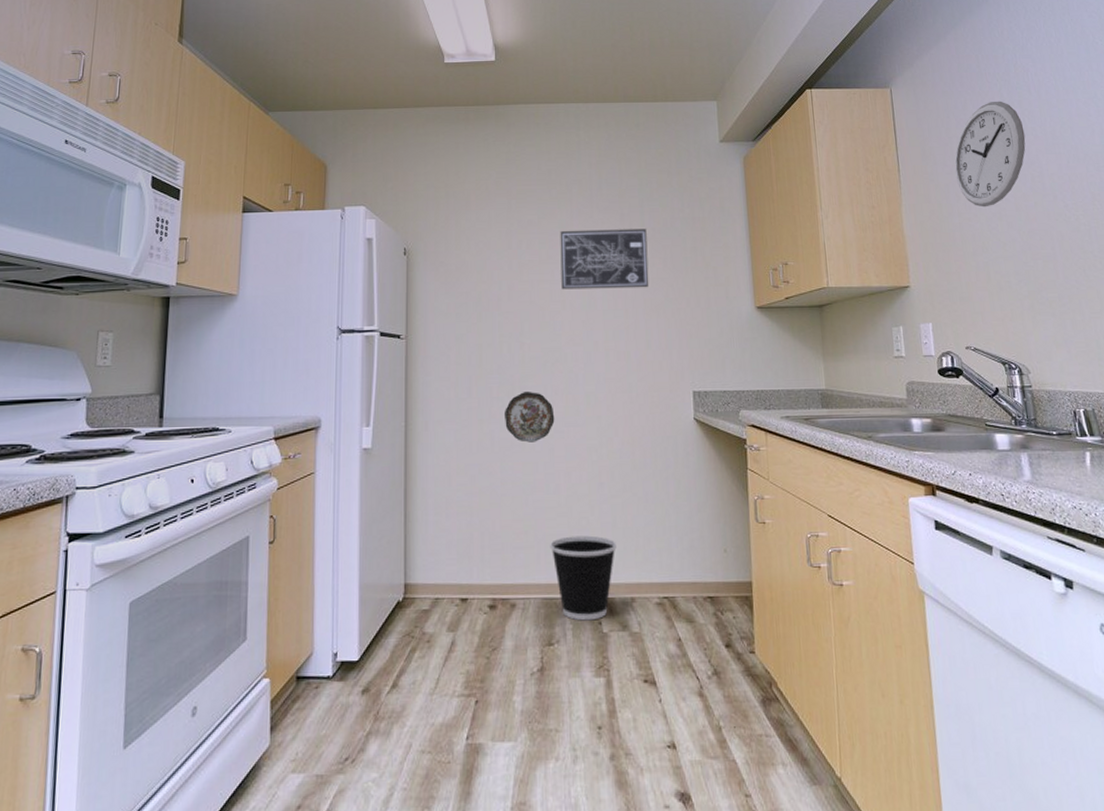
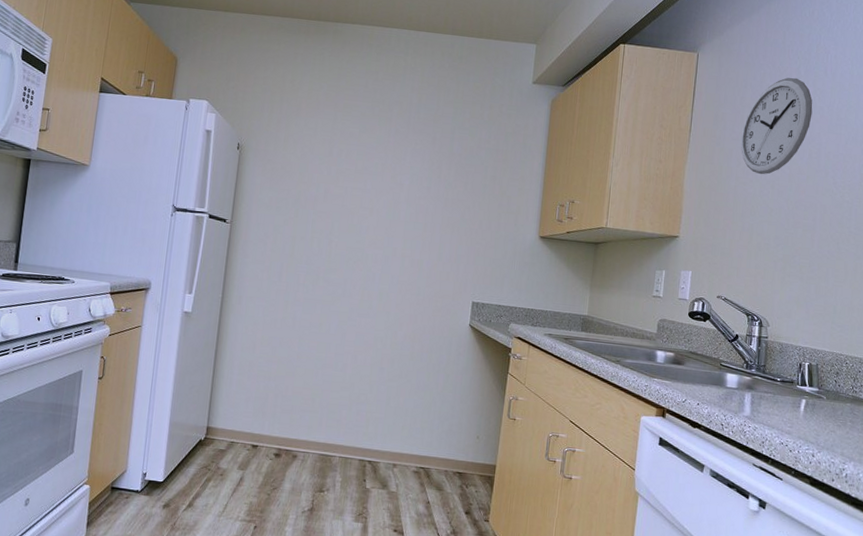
decorative plate: present [505,392,555,443] -> none [307,282,350,326]
wastebasket: present [550,535,617,621] -> none [331,407,388,478]
wall art: present [560,229,649,290] -> none [371,145,454,207]

